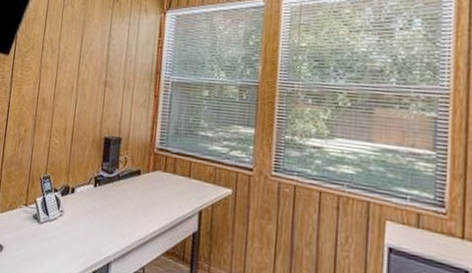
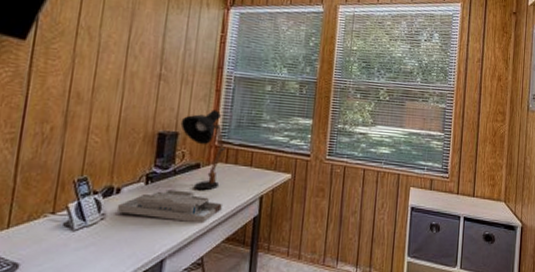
desk organizer: none [72,193,163,233] -> present [118,189,223,224]
desk lamp: none [123,116,164,199] -> present [180,109,226,191]

